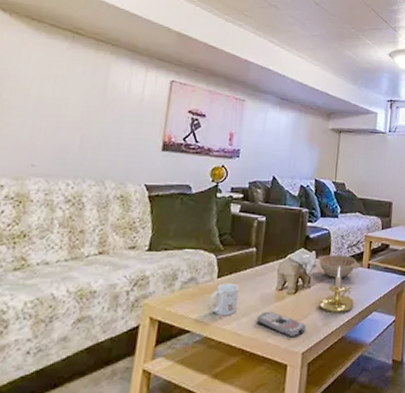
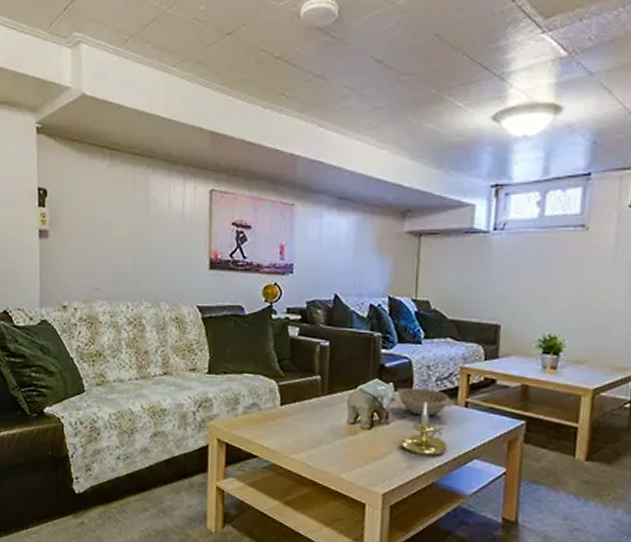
mug: present [208,283,239,316] -> none [273,411,305,446]
remote control: present [256,311,306,338] -> none [327,445,386,476]

